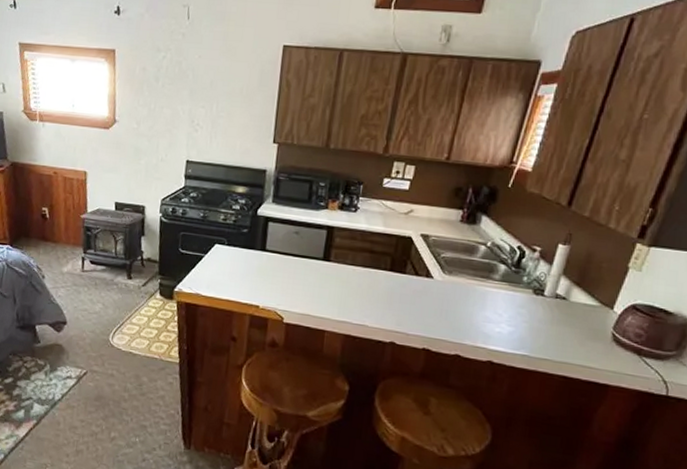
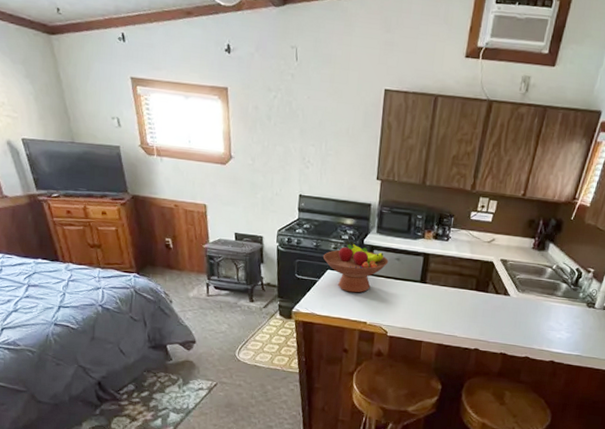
fruit bowl: none [210,211,286,272] -> present [322,240,389,293]

